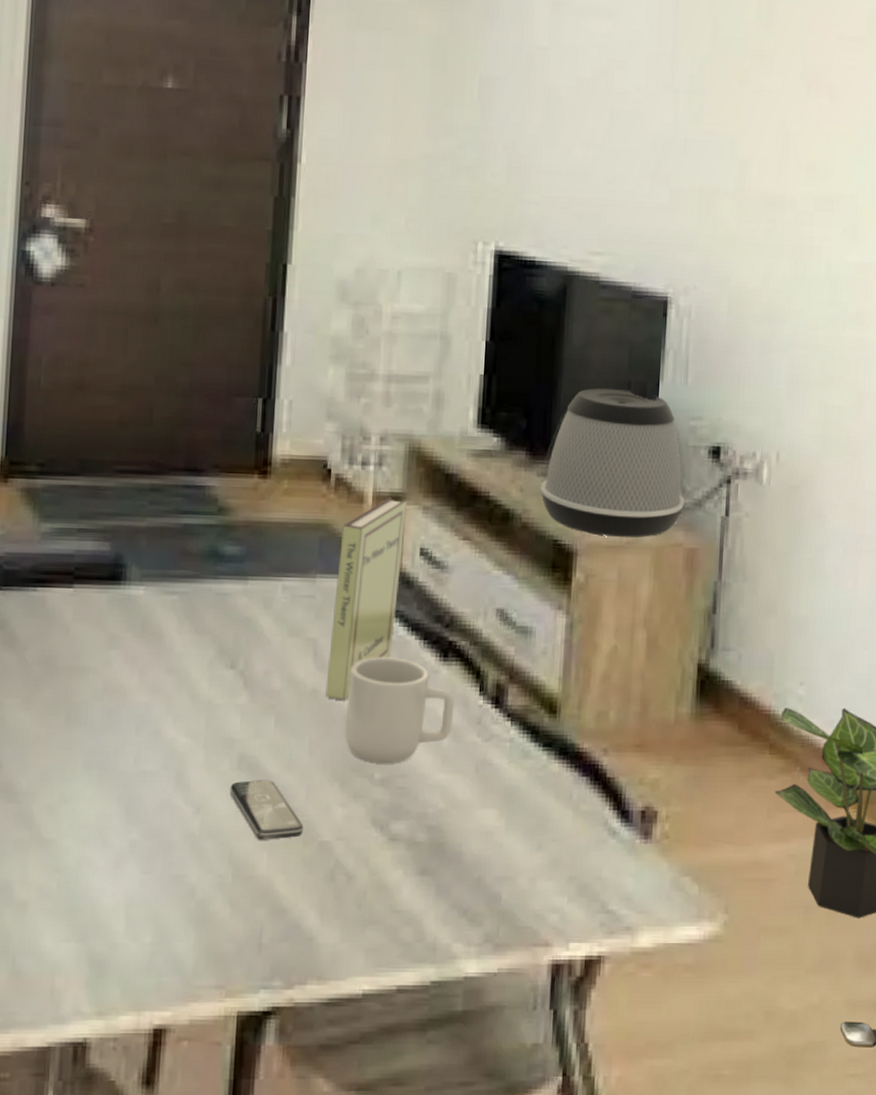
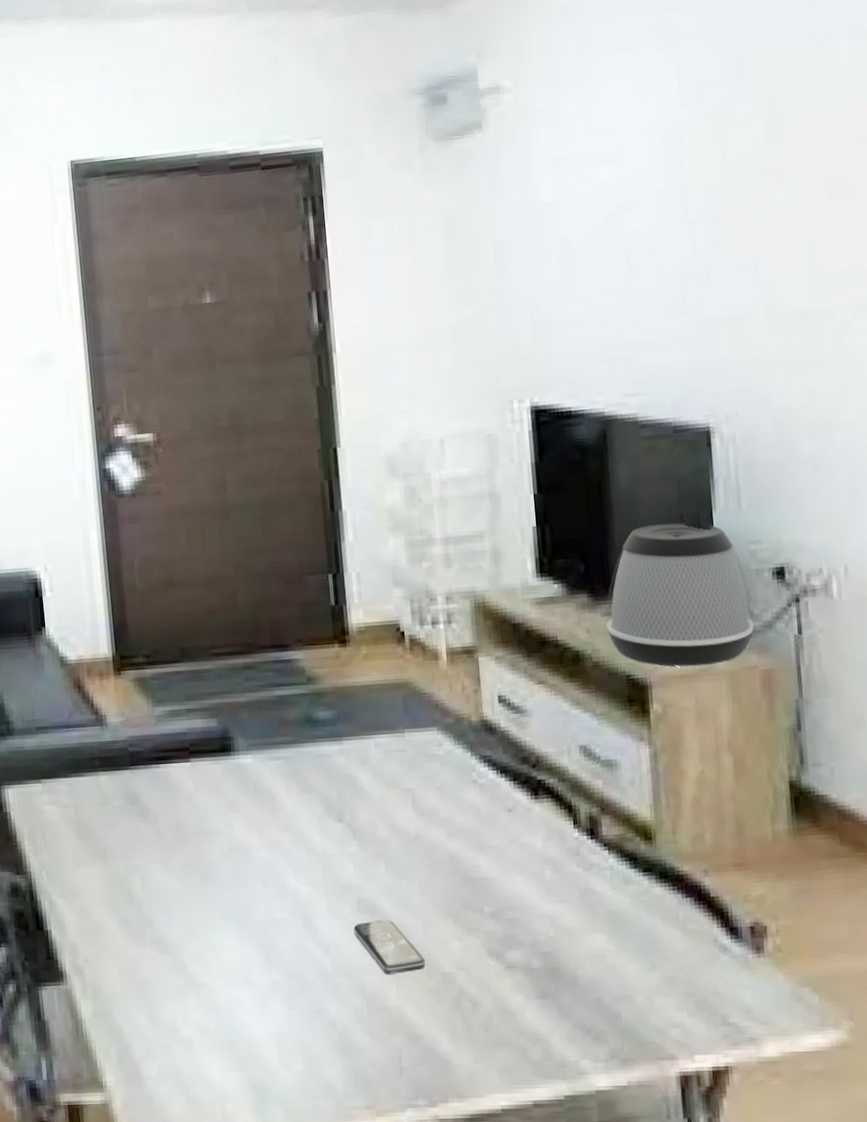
book: present [325,497,407,700] -> none [422,651,485,843]
mug: present [345,657,454,764] -> none [448,799,552,899]

